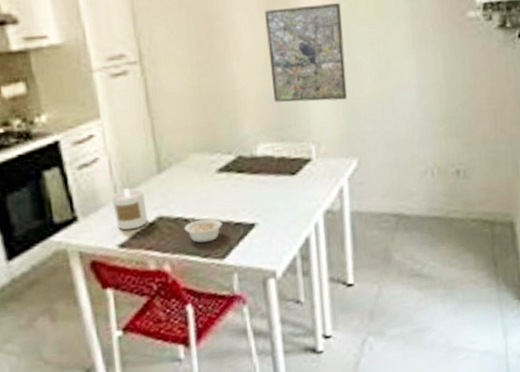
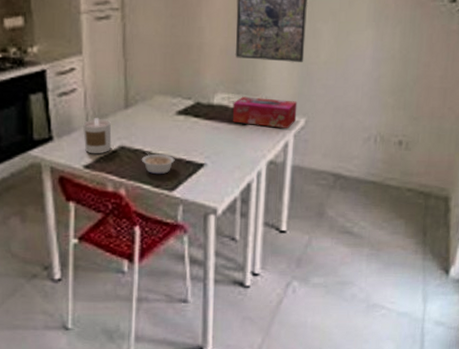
tissue box: none [278,142,348,174] -> present [232,96,297,128]

